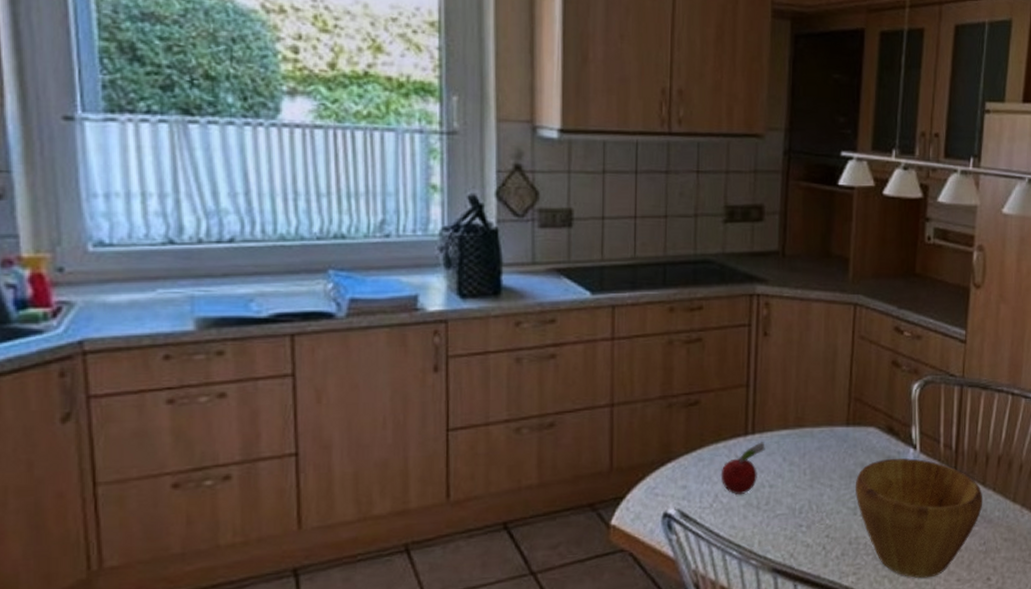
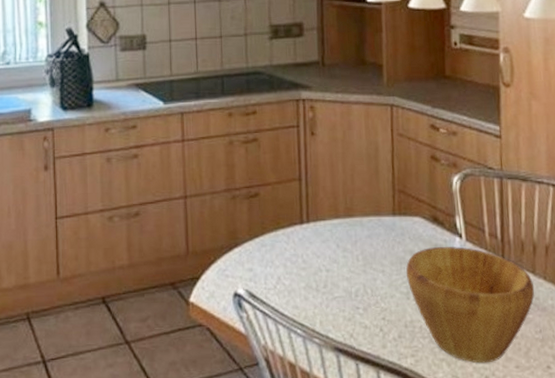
fruit: present [720,442,765,494] -> none [281,230,320,277]

